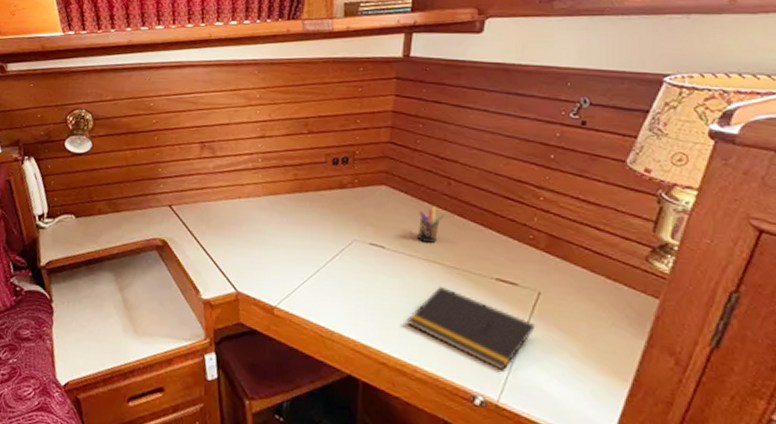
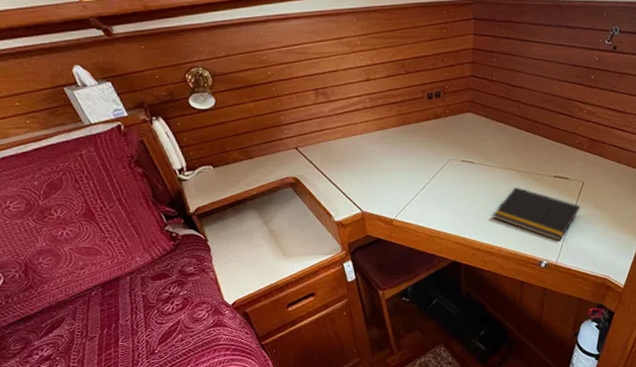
pen holder: present [417,206,445,243] -> none [497,126,516,155]

